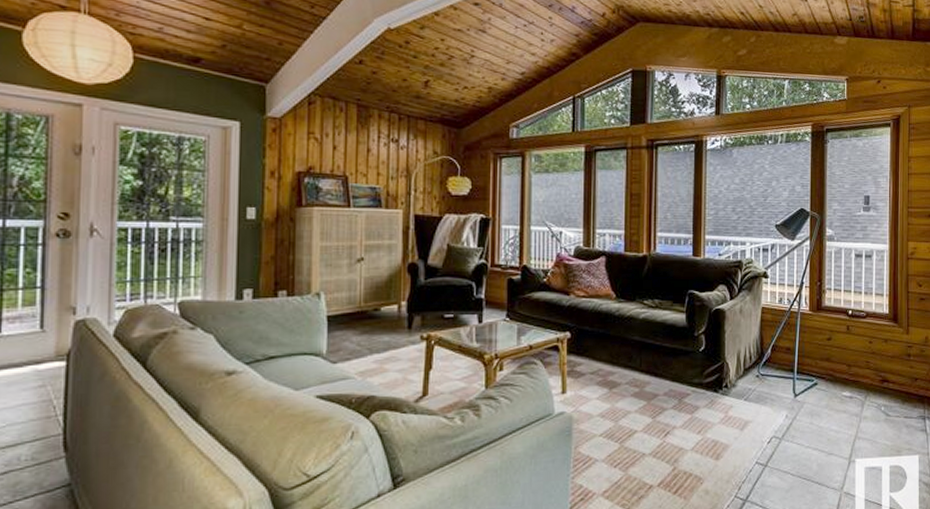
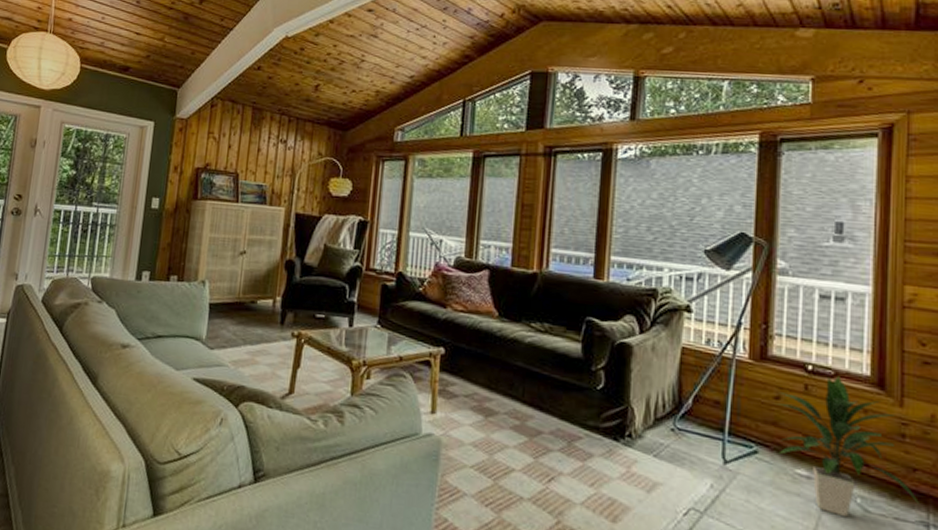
indoor plant: none [829,316,920,423] -> present [777,376,921,518]

